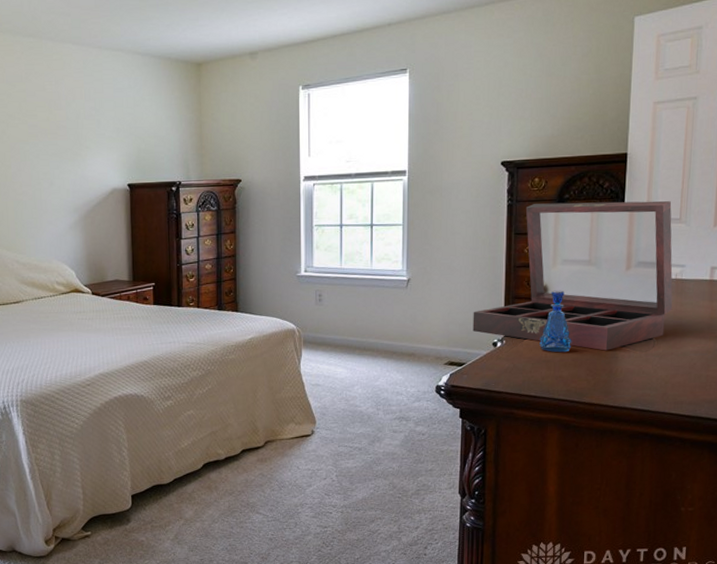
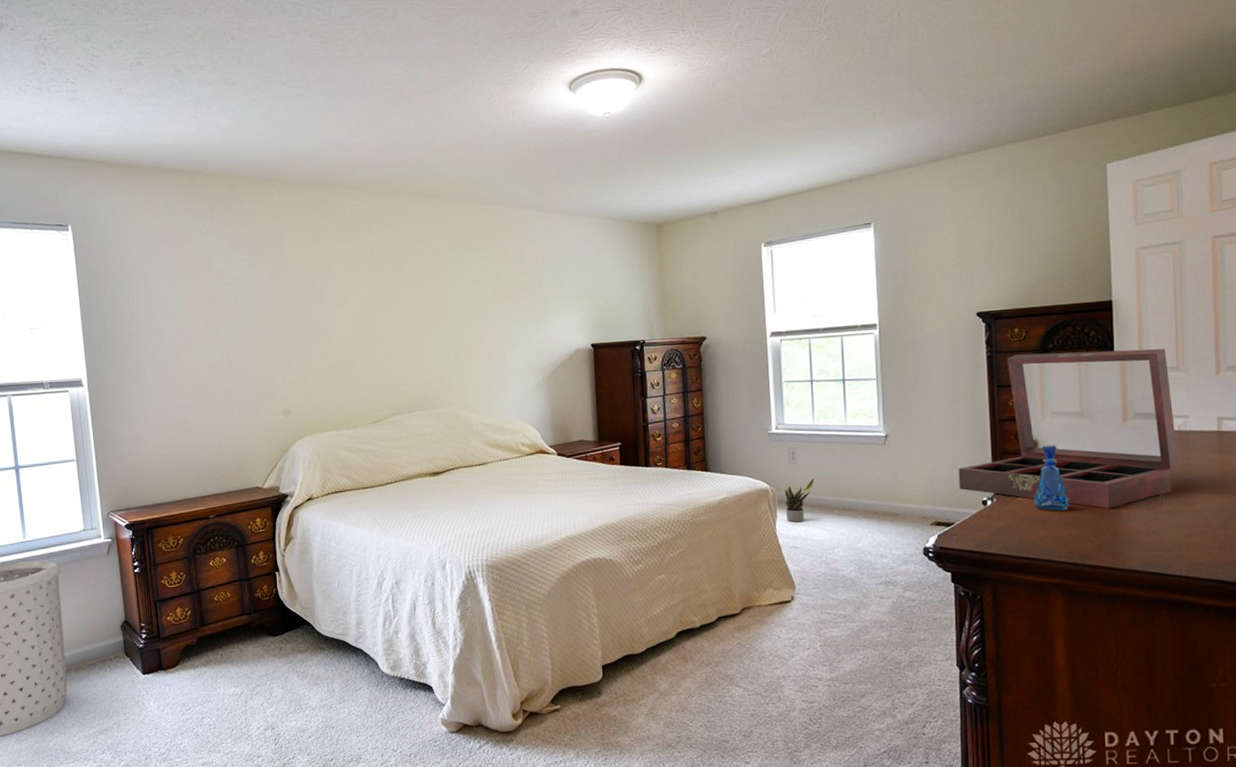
potted plant: none [310,320,339,362] -> present [784,478,814,523]

